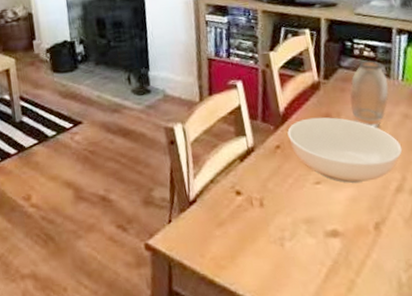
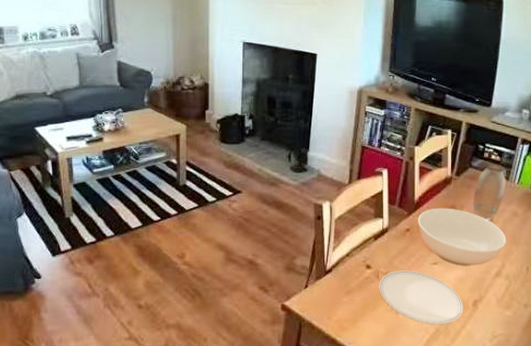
plate: none [254,193,364,256] -> present [379,270,463,325]

